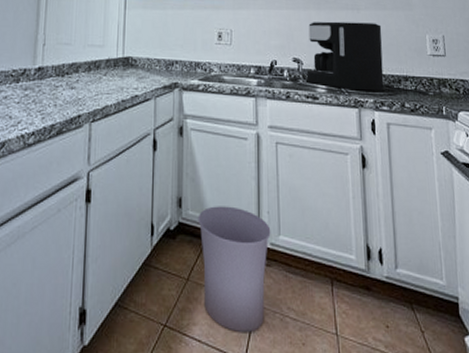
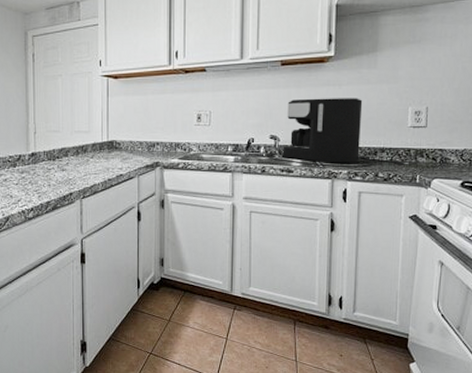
waste bin: present [198,206,271,332] -> none [178,264,242,358]

